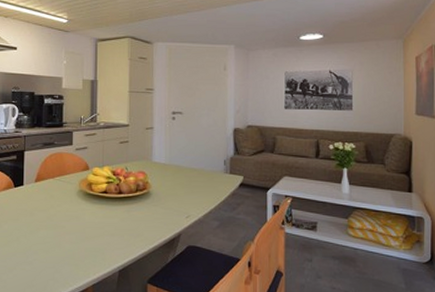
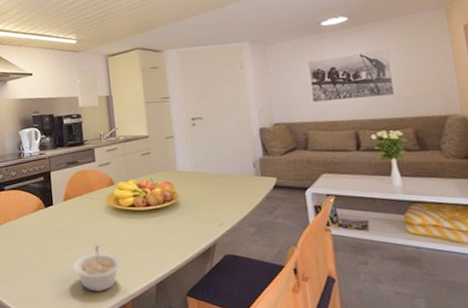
legume: none [36,228,86,275] -> present [72,244,121,291]

